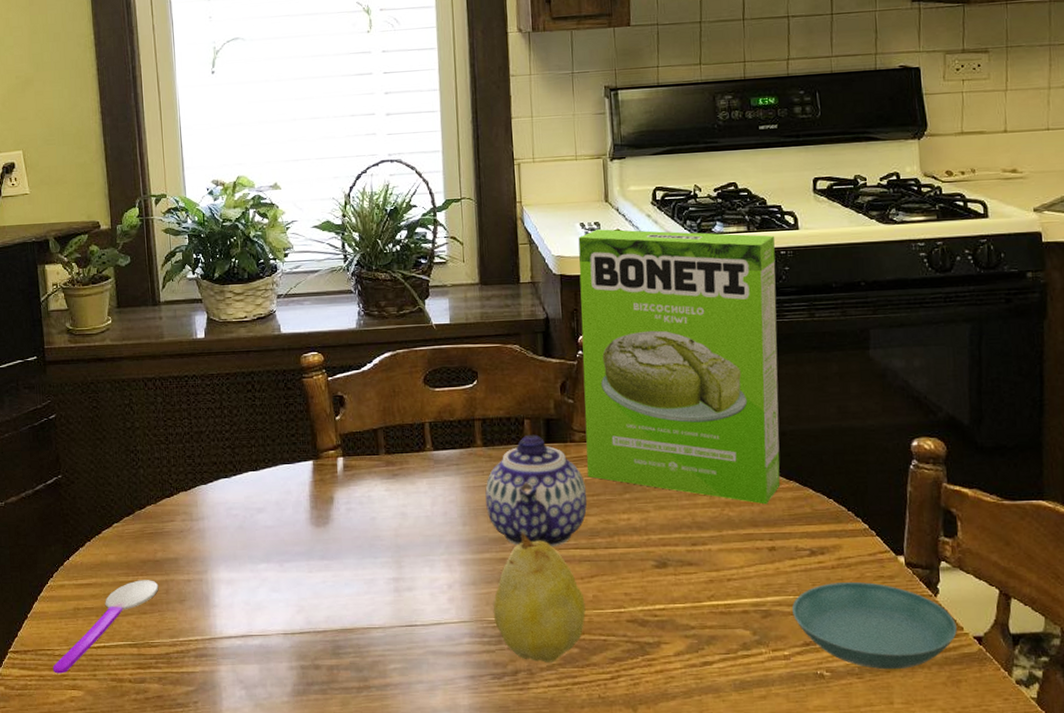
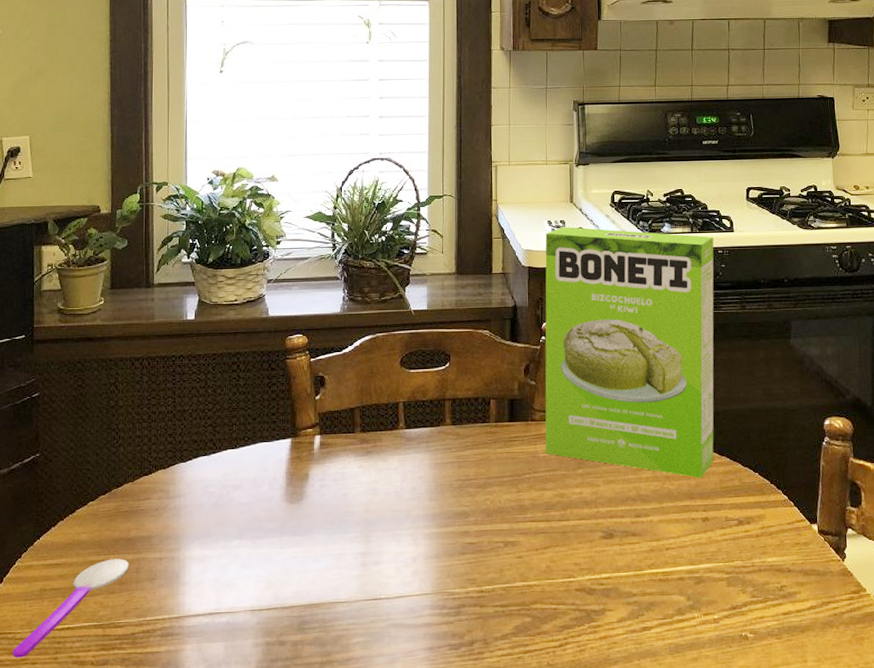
teapot: present [485,434,587,547] -> none [452,413,544,521]
fruit: present [493,532,586,663] -> none [453,506,539,632]
saucer: present [792,581,957,670] -> none [722,548,861,630]

